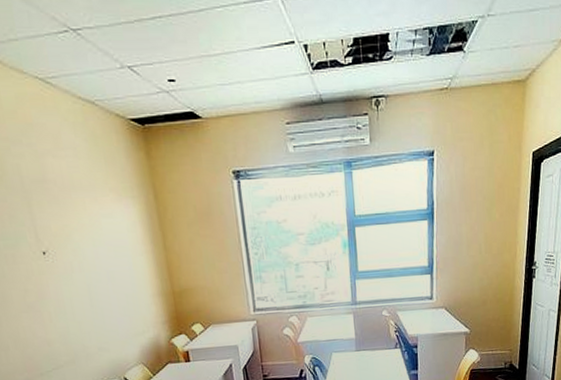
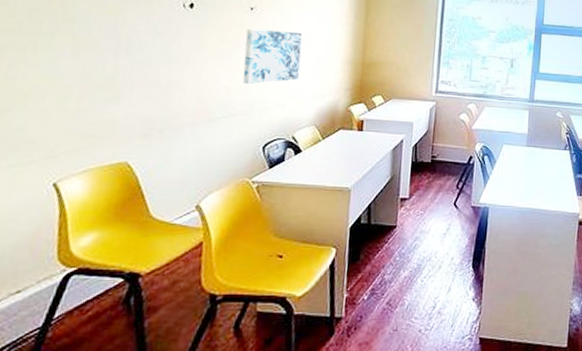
wall art: none [46,271,114,334] -> present [243,28,302,85]

